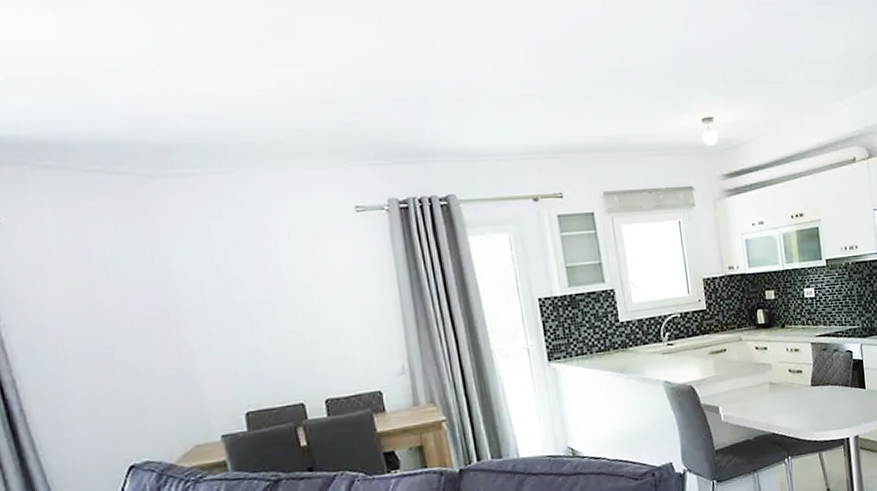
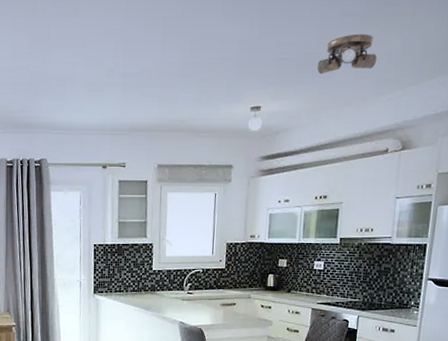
ceiling light: none [765,35,826,80] -> present [317,34,378,74]

